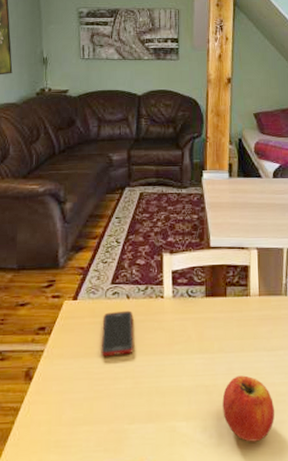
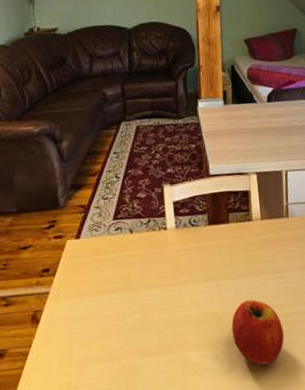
cell phone: present [101,310,134,357] -> none [107,244,140,294]

